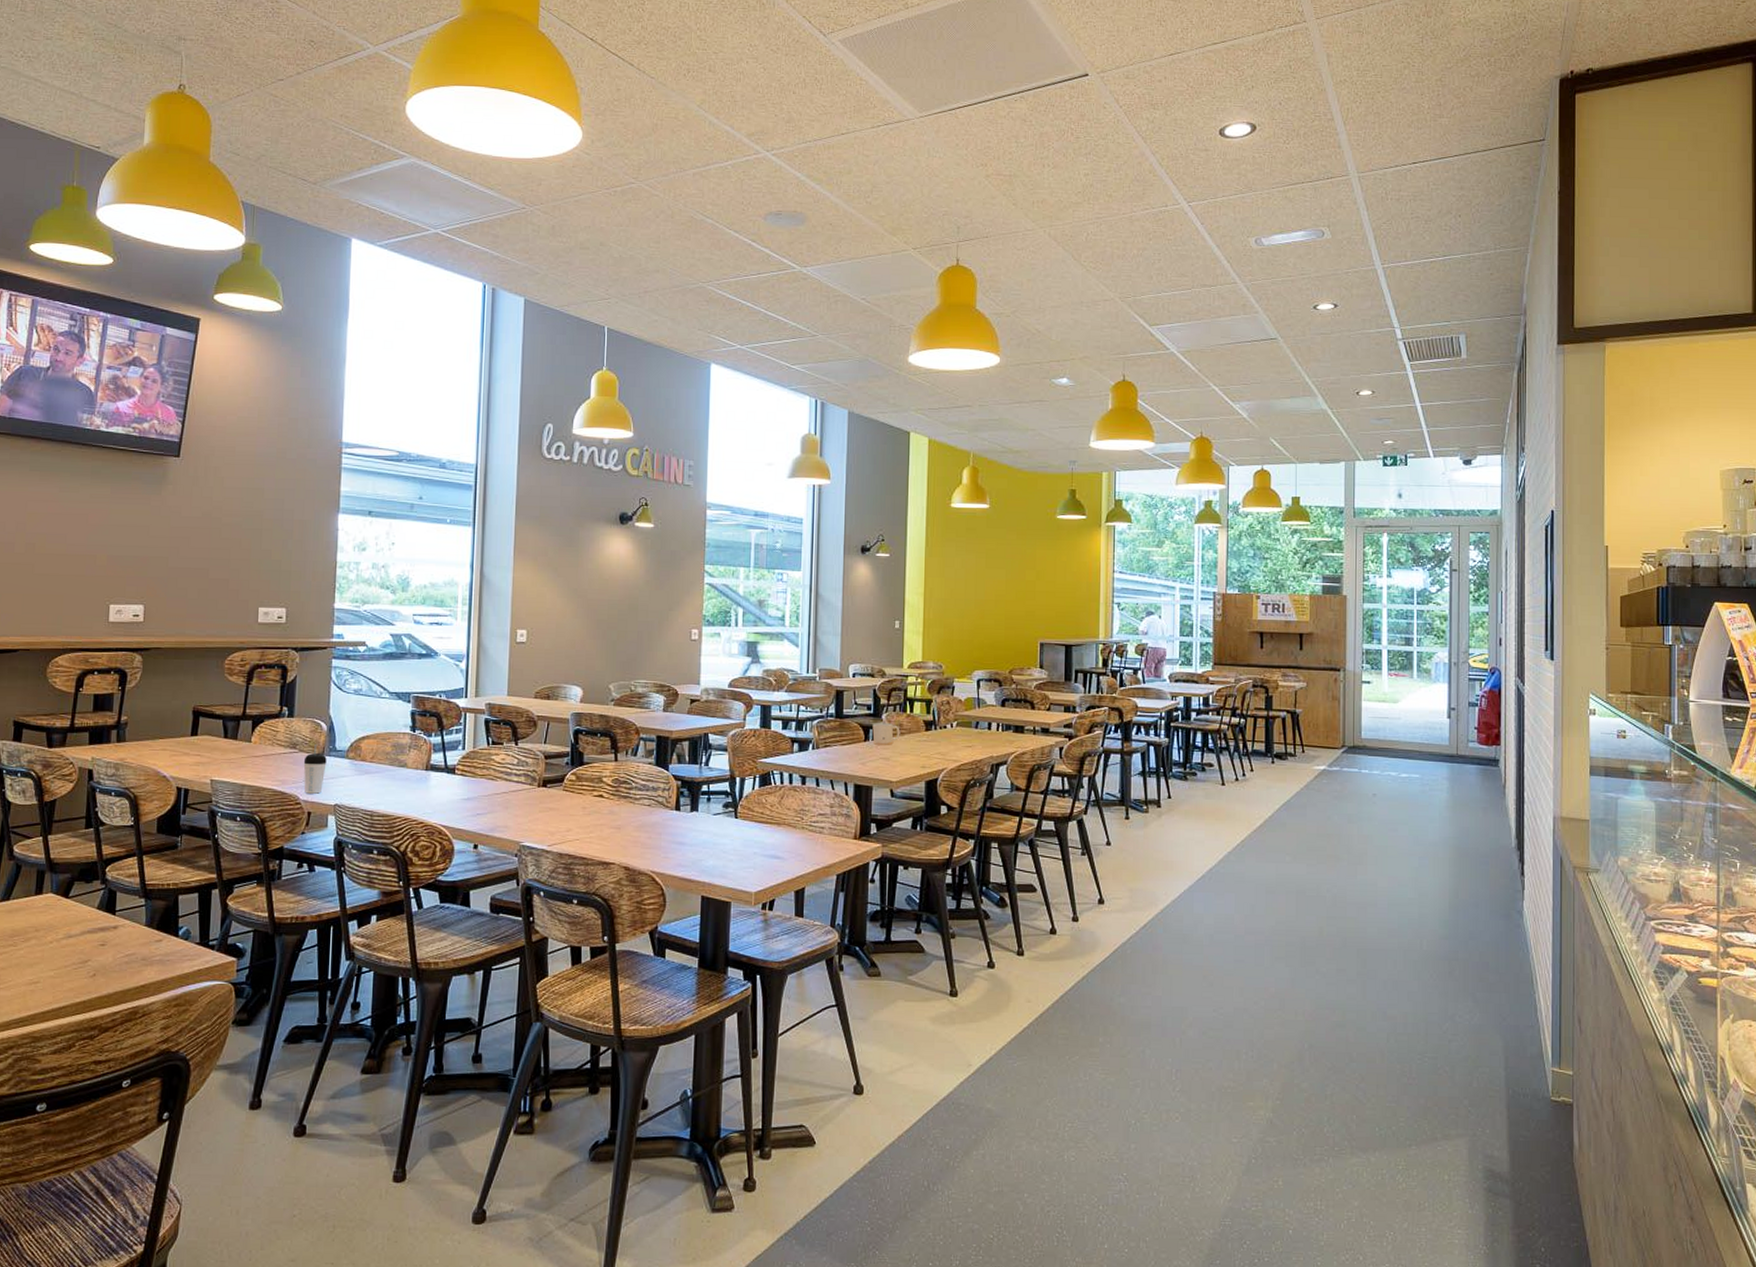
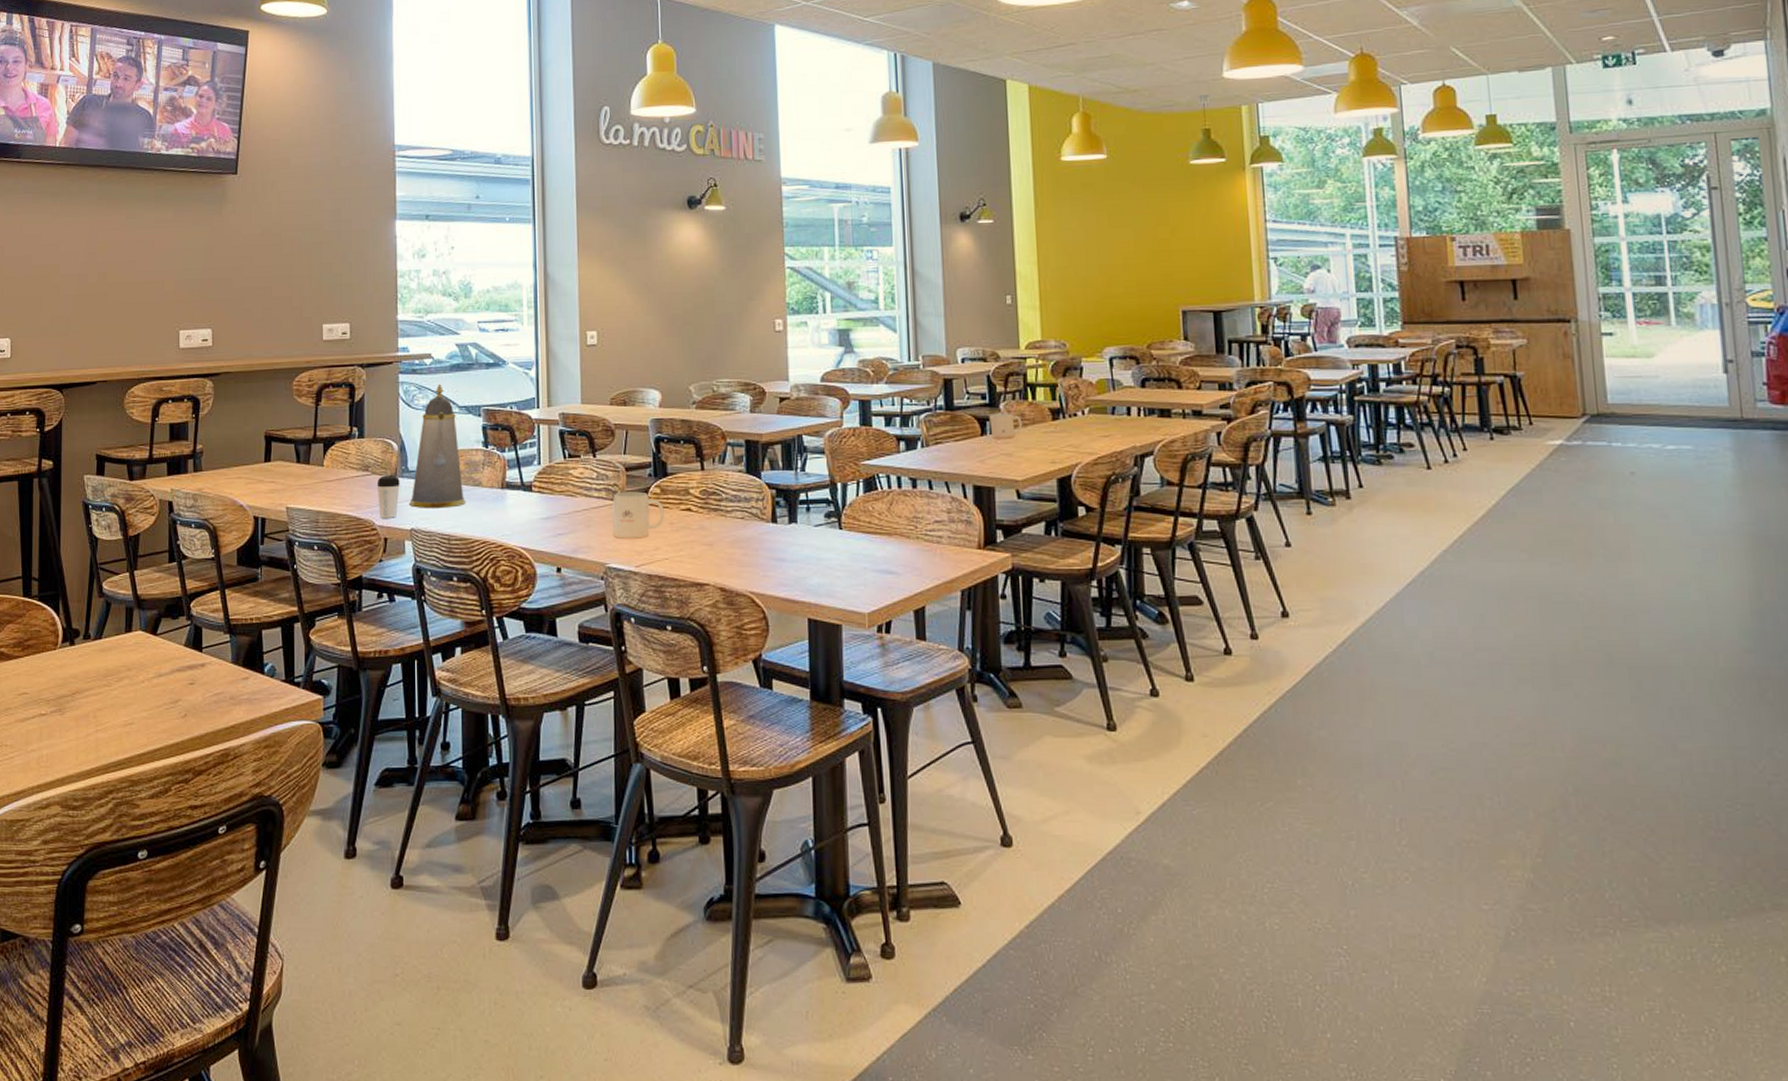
coffee pot: none [335,670,390,786] -> present [409,383,466,508]
mug: none [528,777,578,822] -> present [611,491,664,540]

